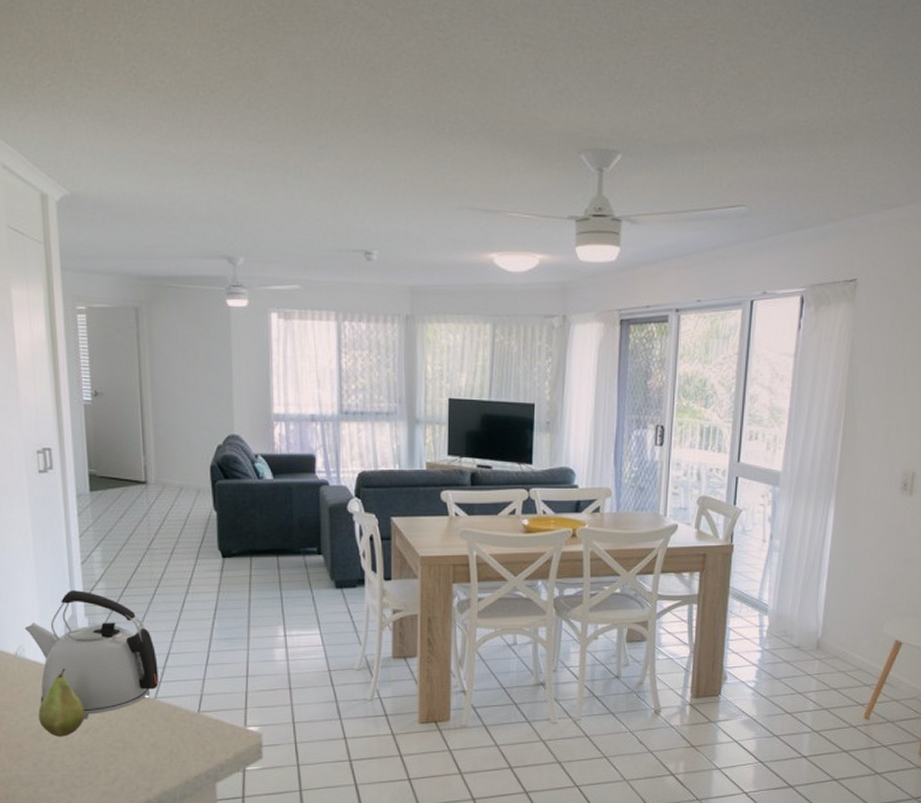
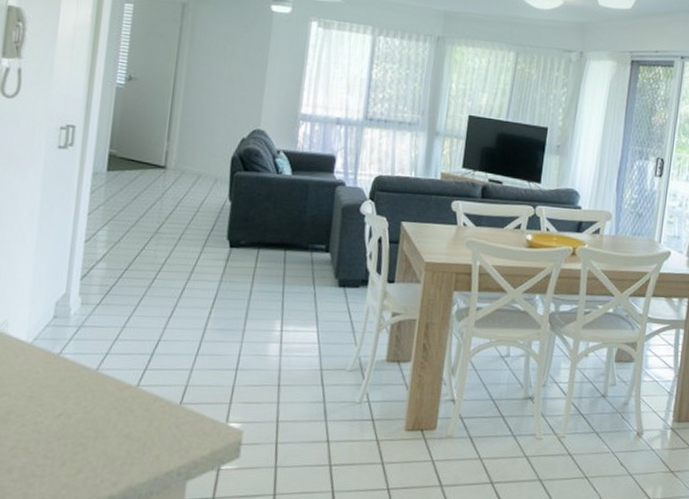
kettle: present [24,590,159,720] -> none [12,268,147,404]
fruit: present [38,668,85,737] -> none [9,348,61,421]

